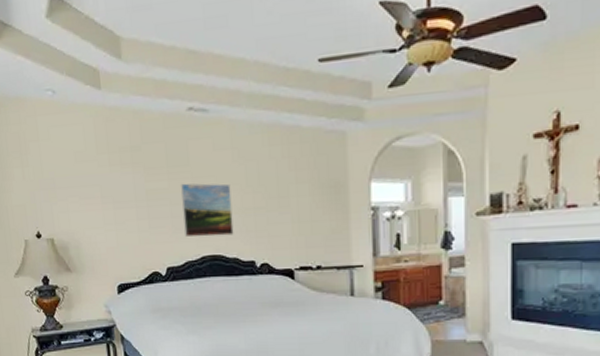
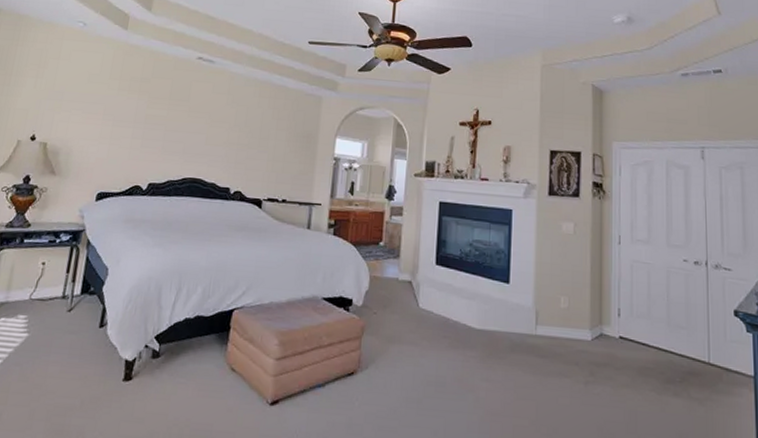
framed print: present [181,183,234,238] -> none [172,114,221,164]

